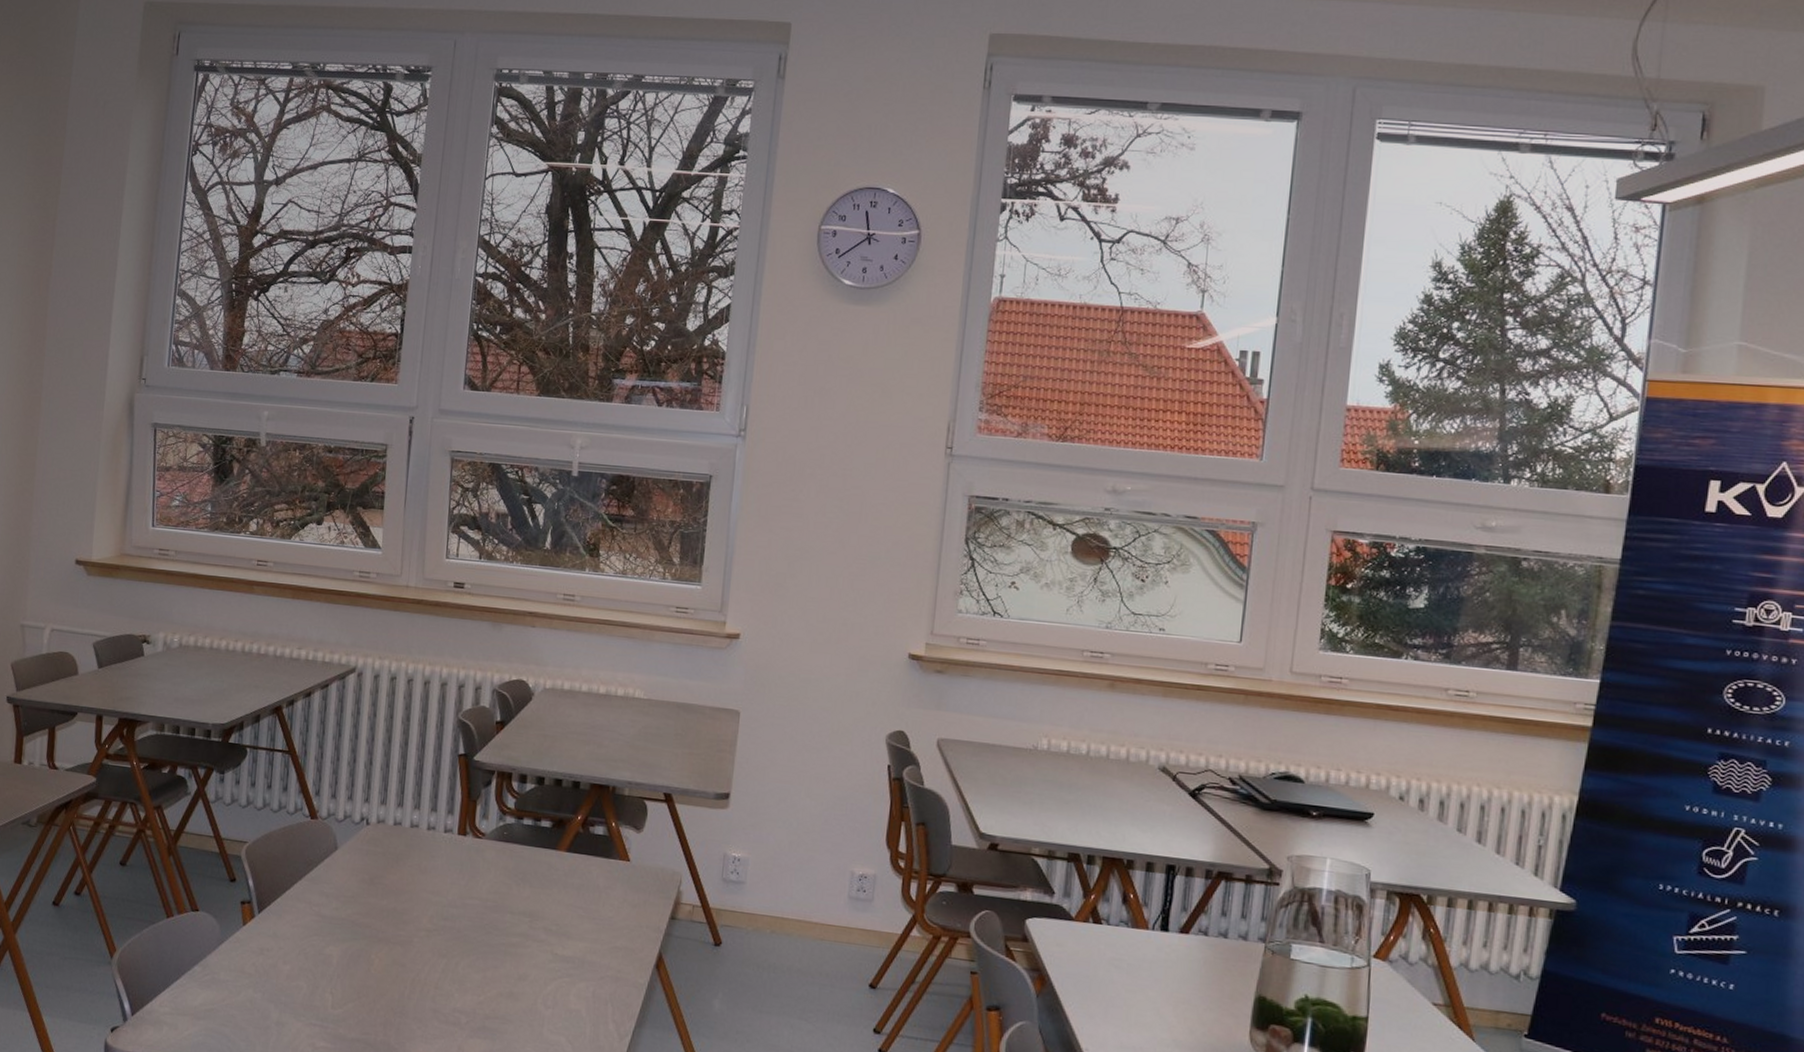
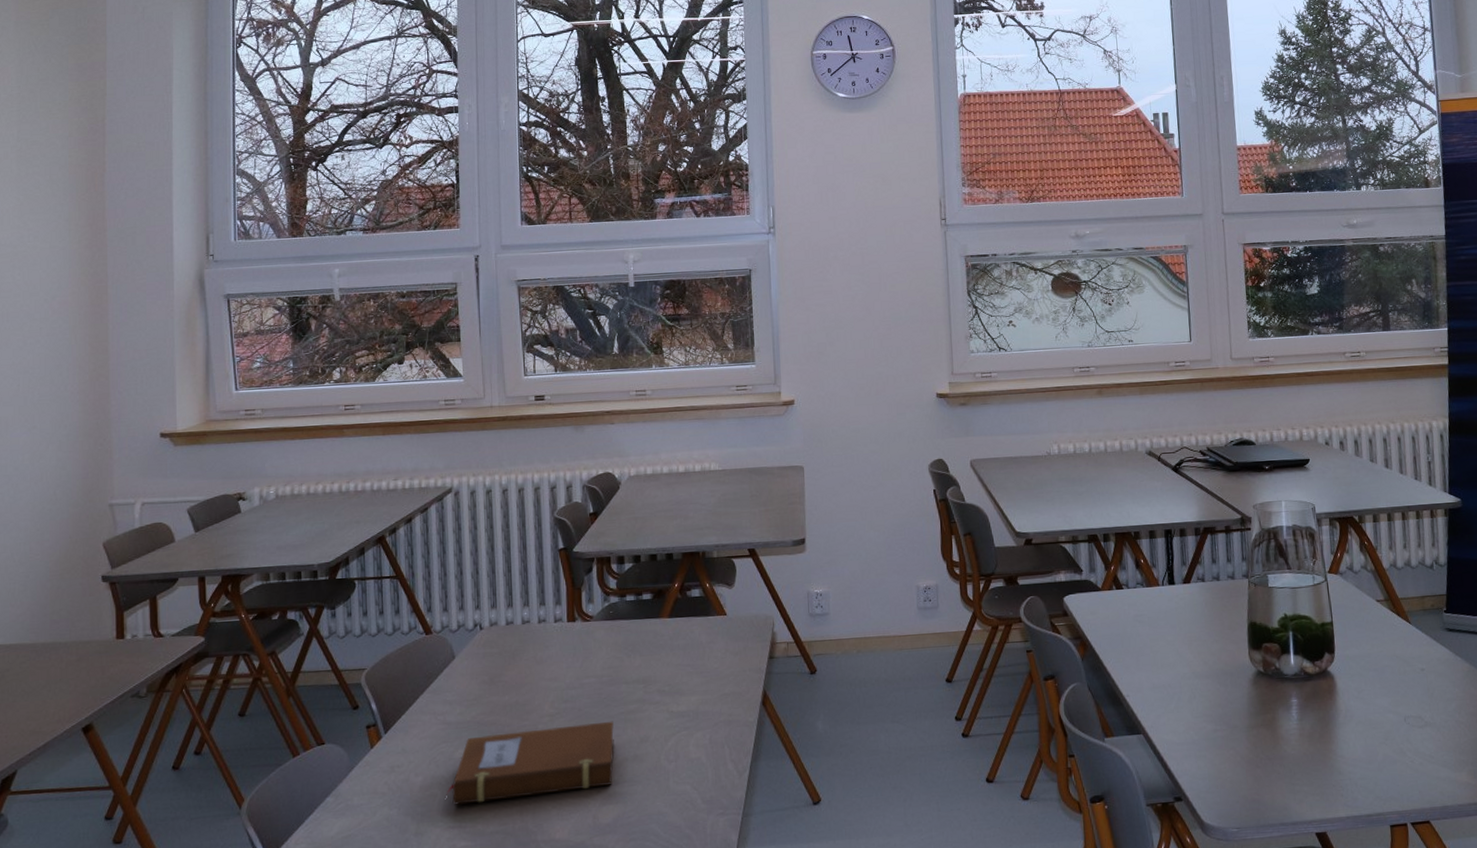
notebook: none [313,936,493,1019] -> present [447,721,615,805]

